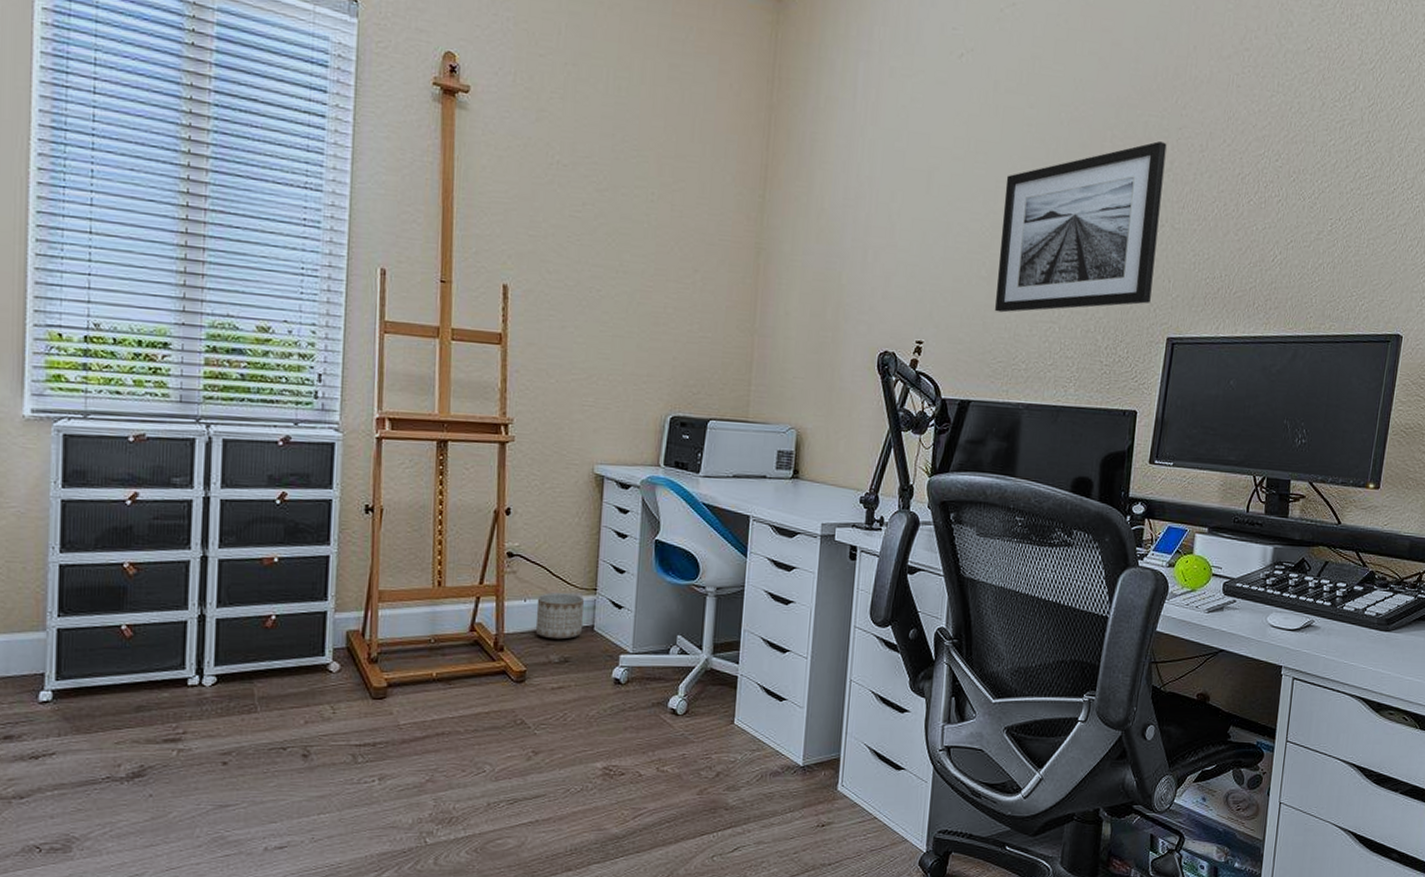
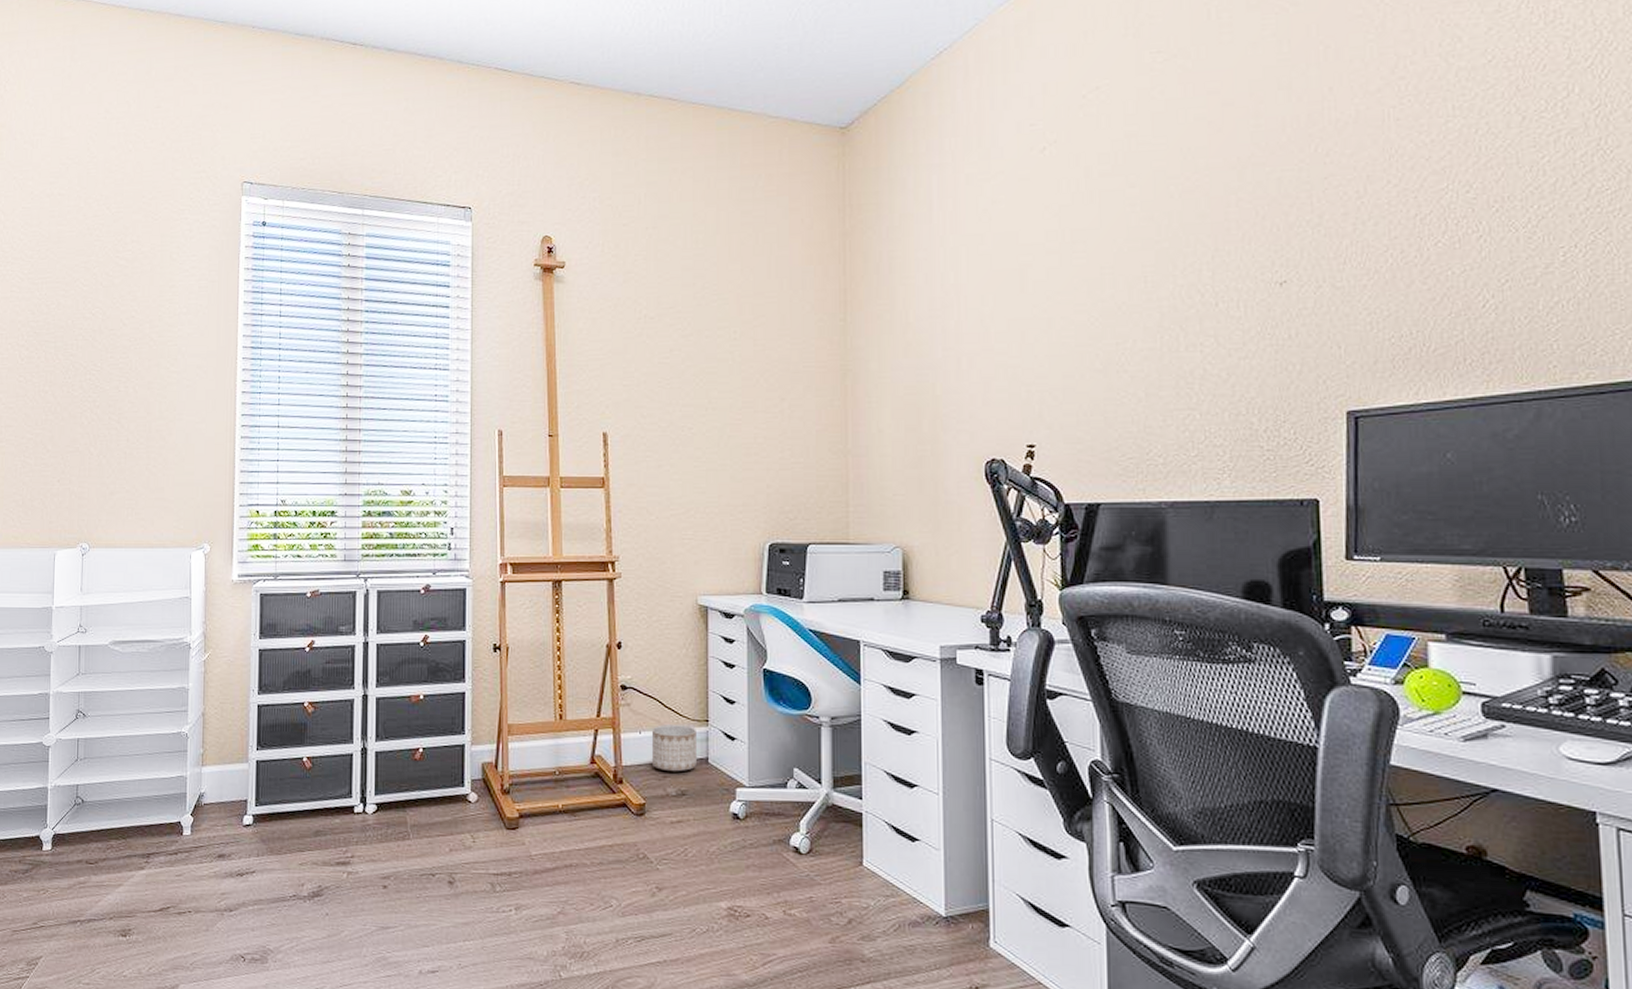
wall art: present [995,140,1167,313] -> none [1112,195,1317,405]

